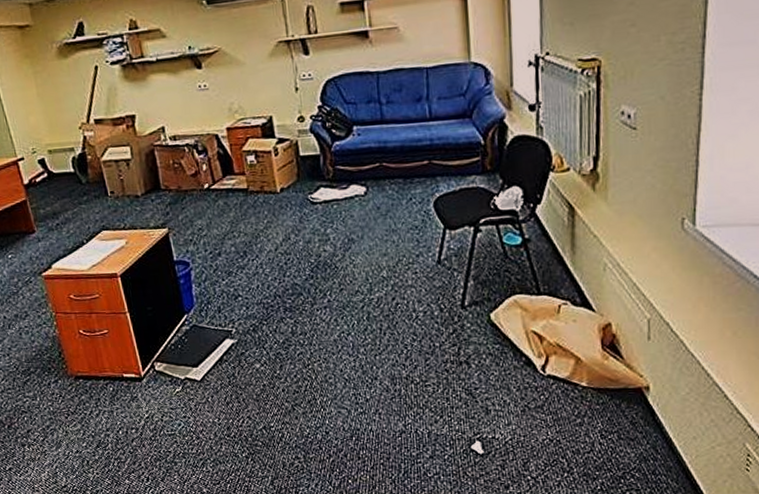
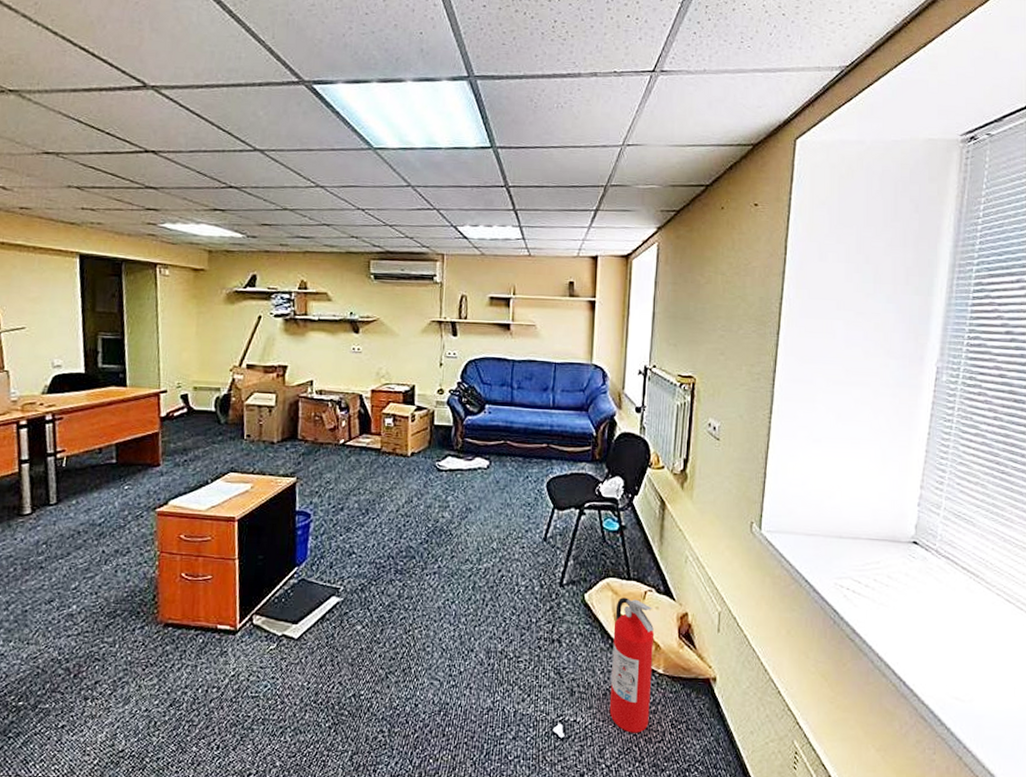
fire extinguisher: none [526,313,576,446] -> present [609,597,654,733]

